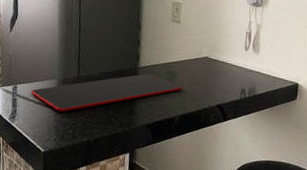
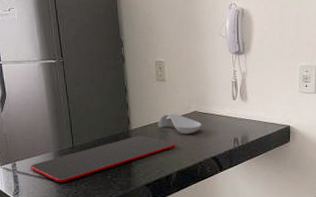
spoon rest: none [167,55,212,79] -> present [158,112,202,134]

